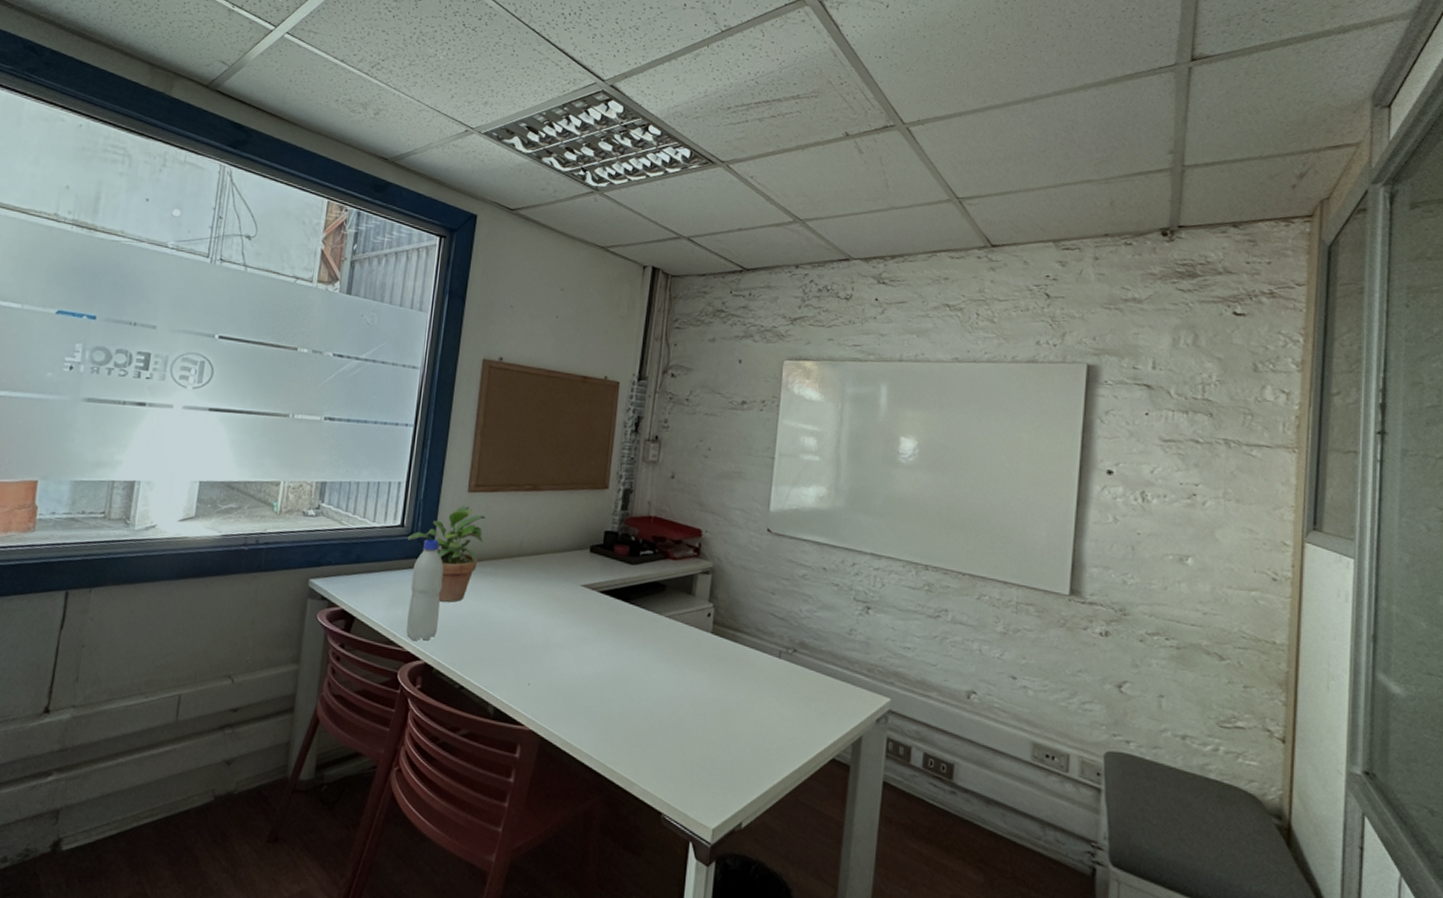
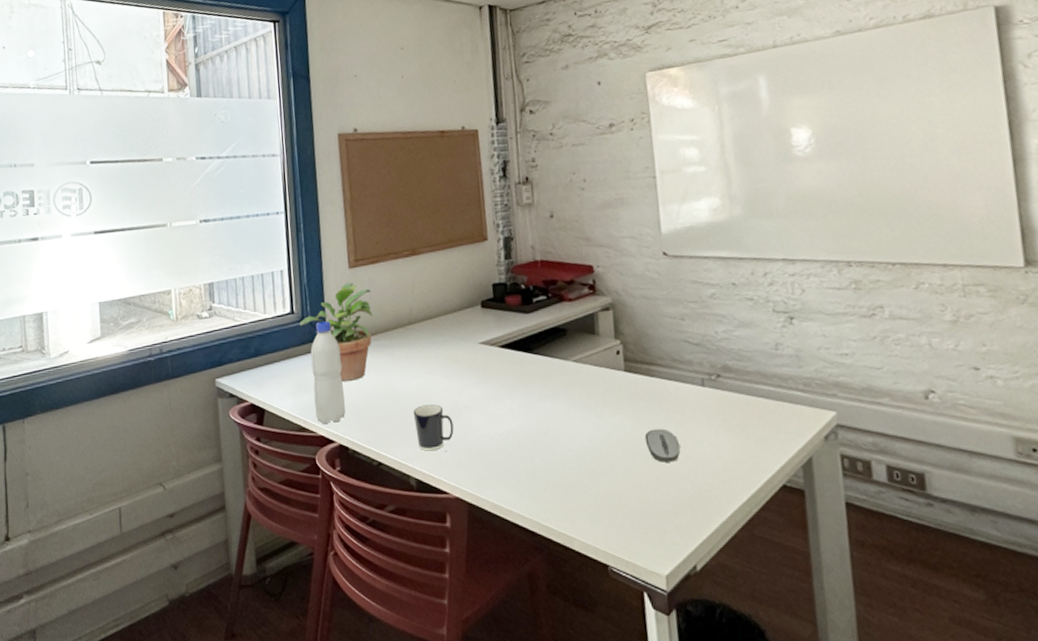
mug: none [503,636,541,682] -> present [413,404,454,451]
computer mouse: none [718,691,749,724] -> present [644,428,681,462]

